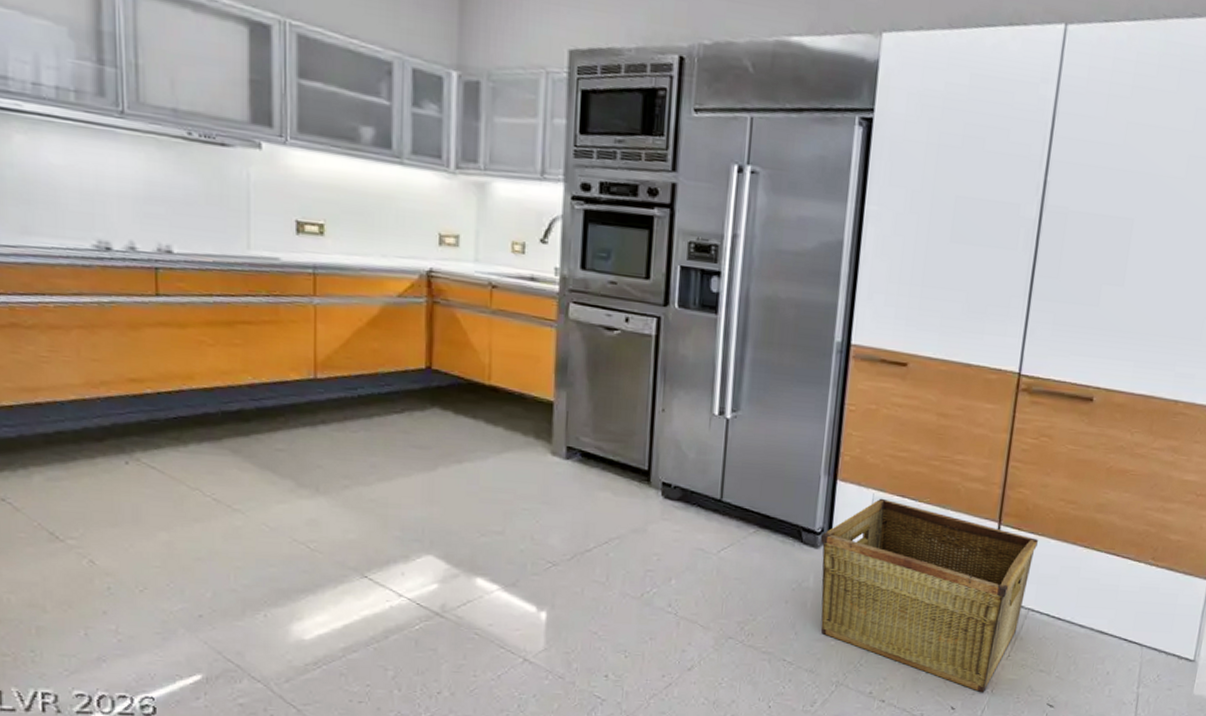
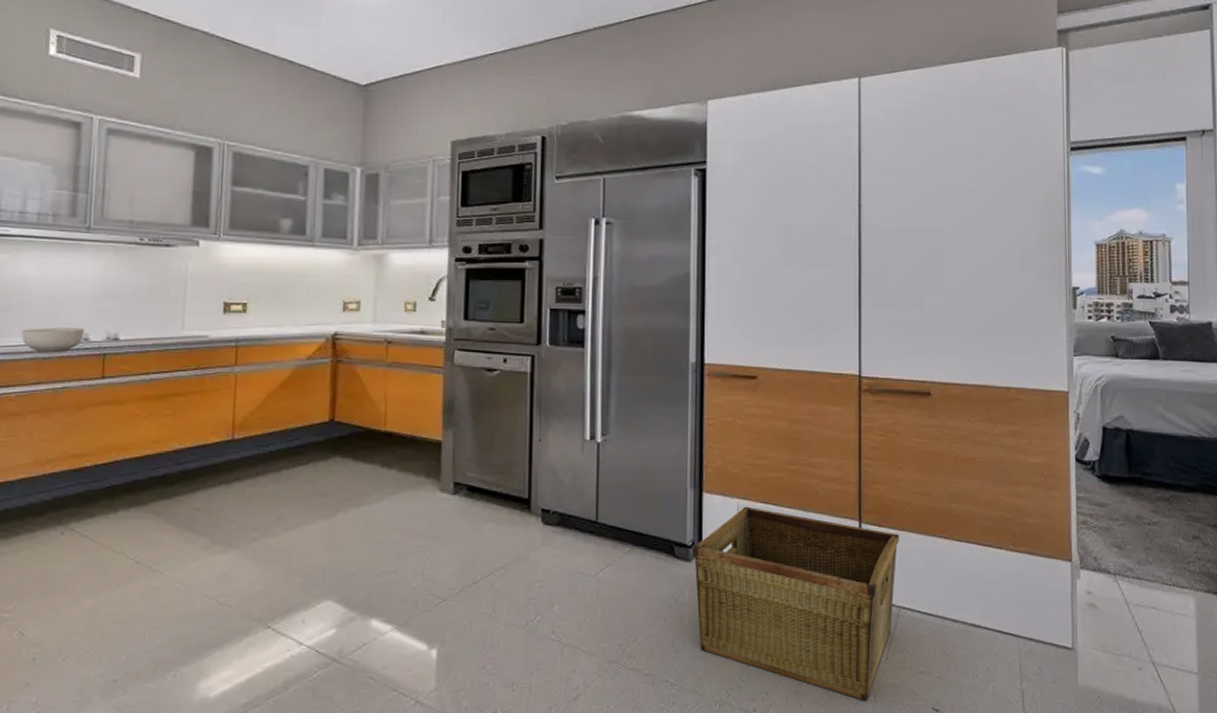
bowl: none [52,229,131,262] -> present [21,328,86,353]

